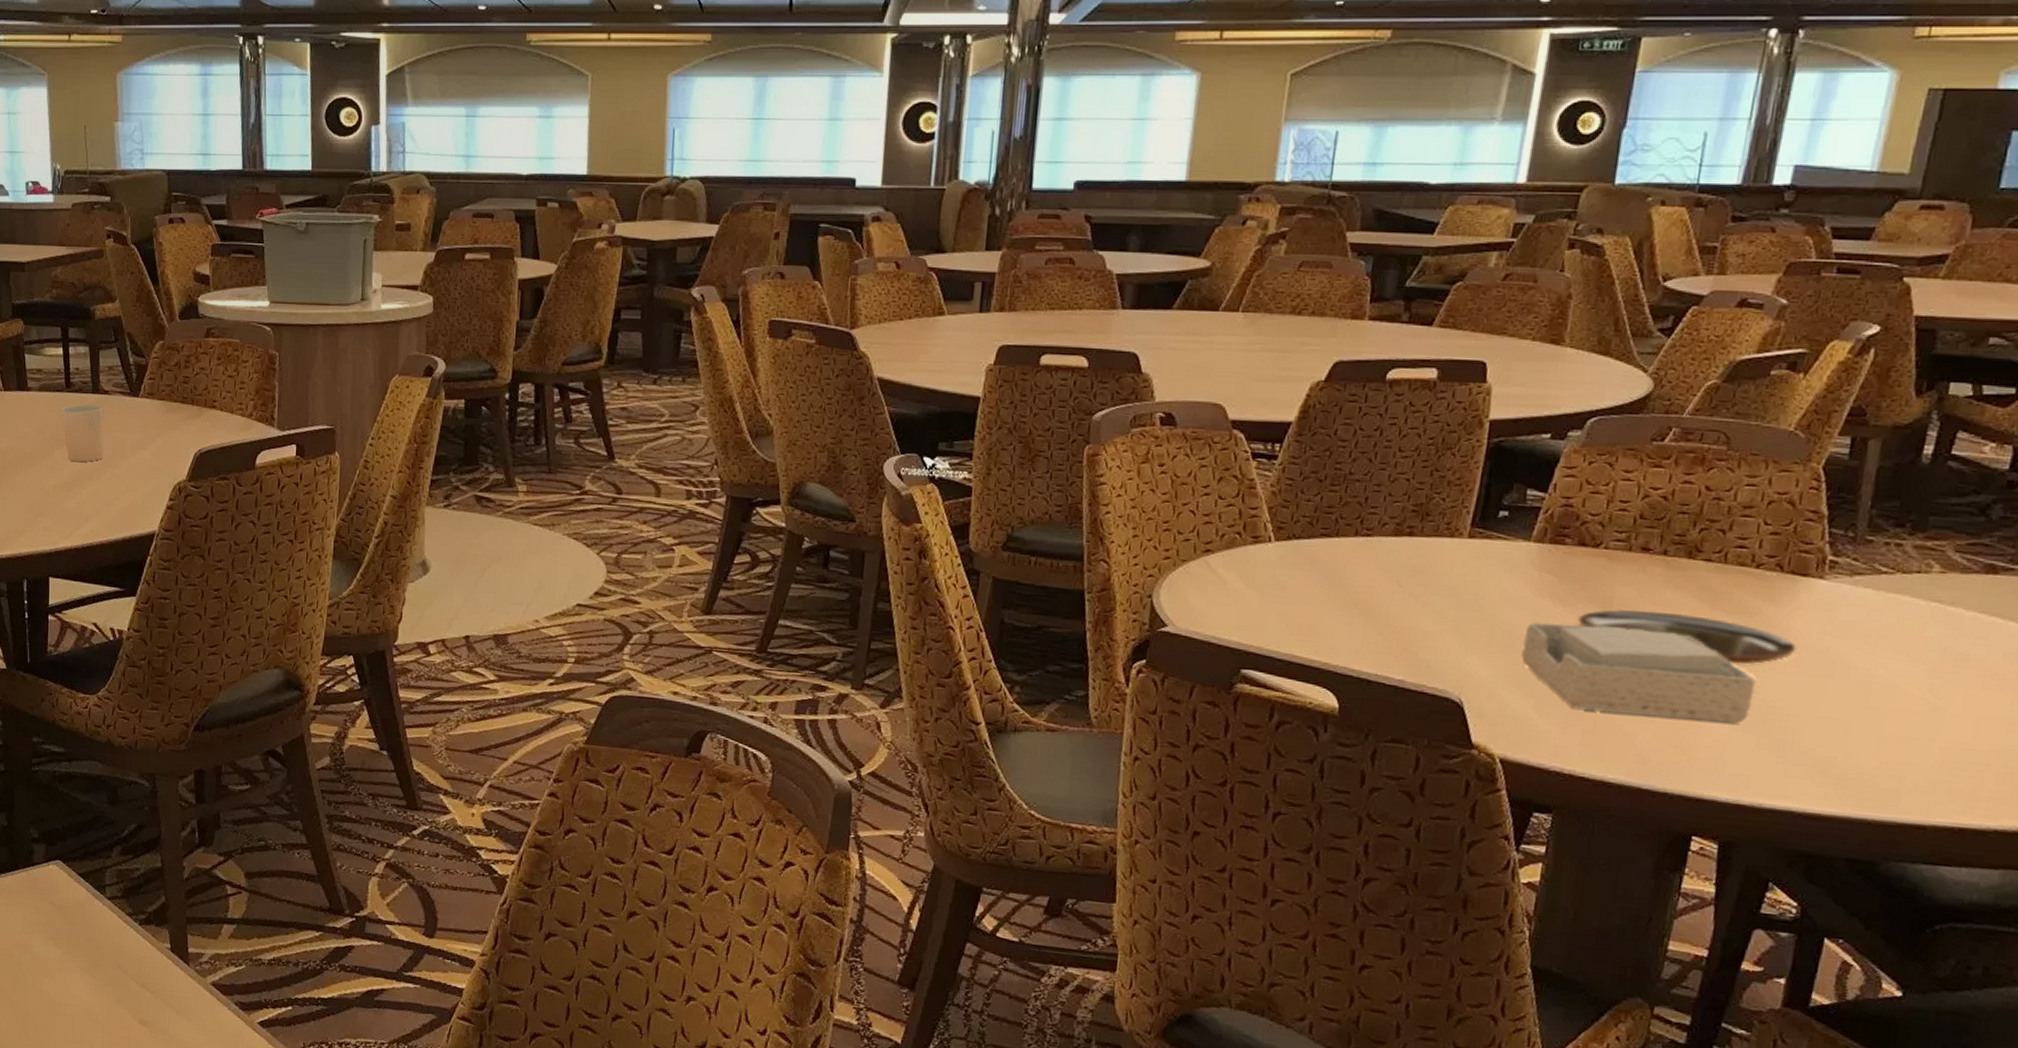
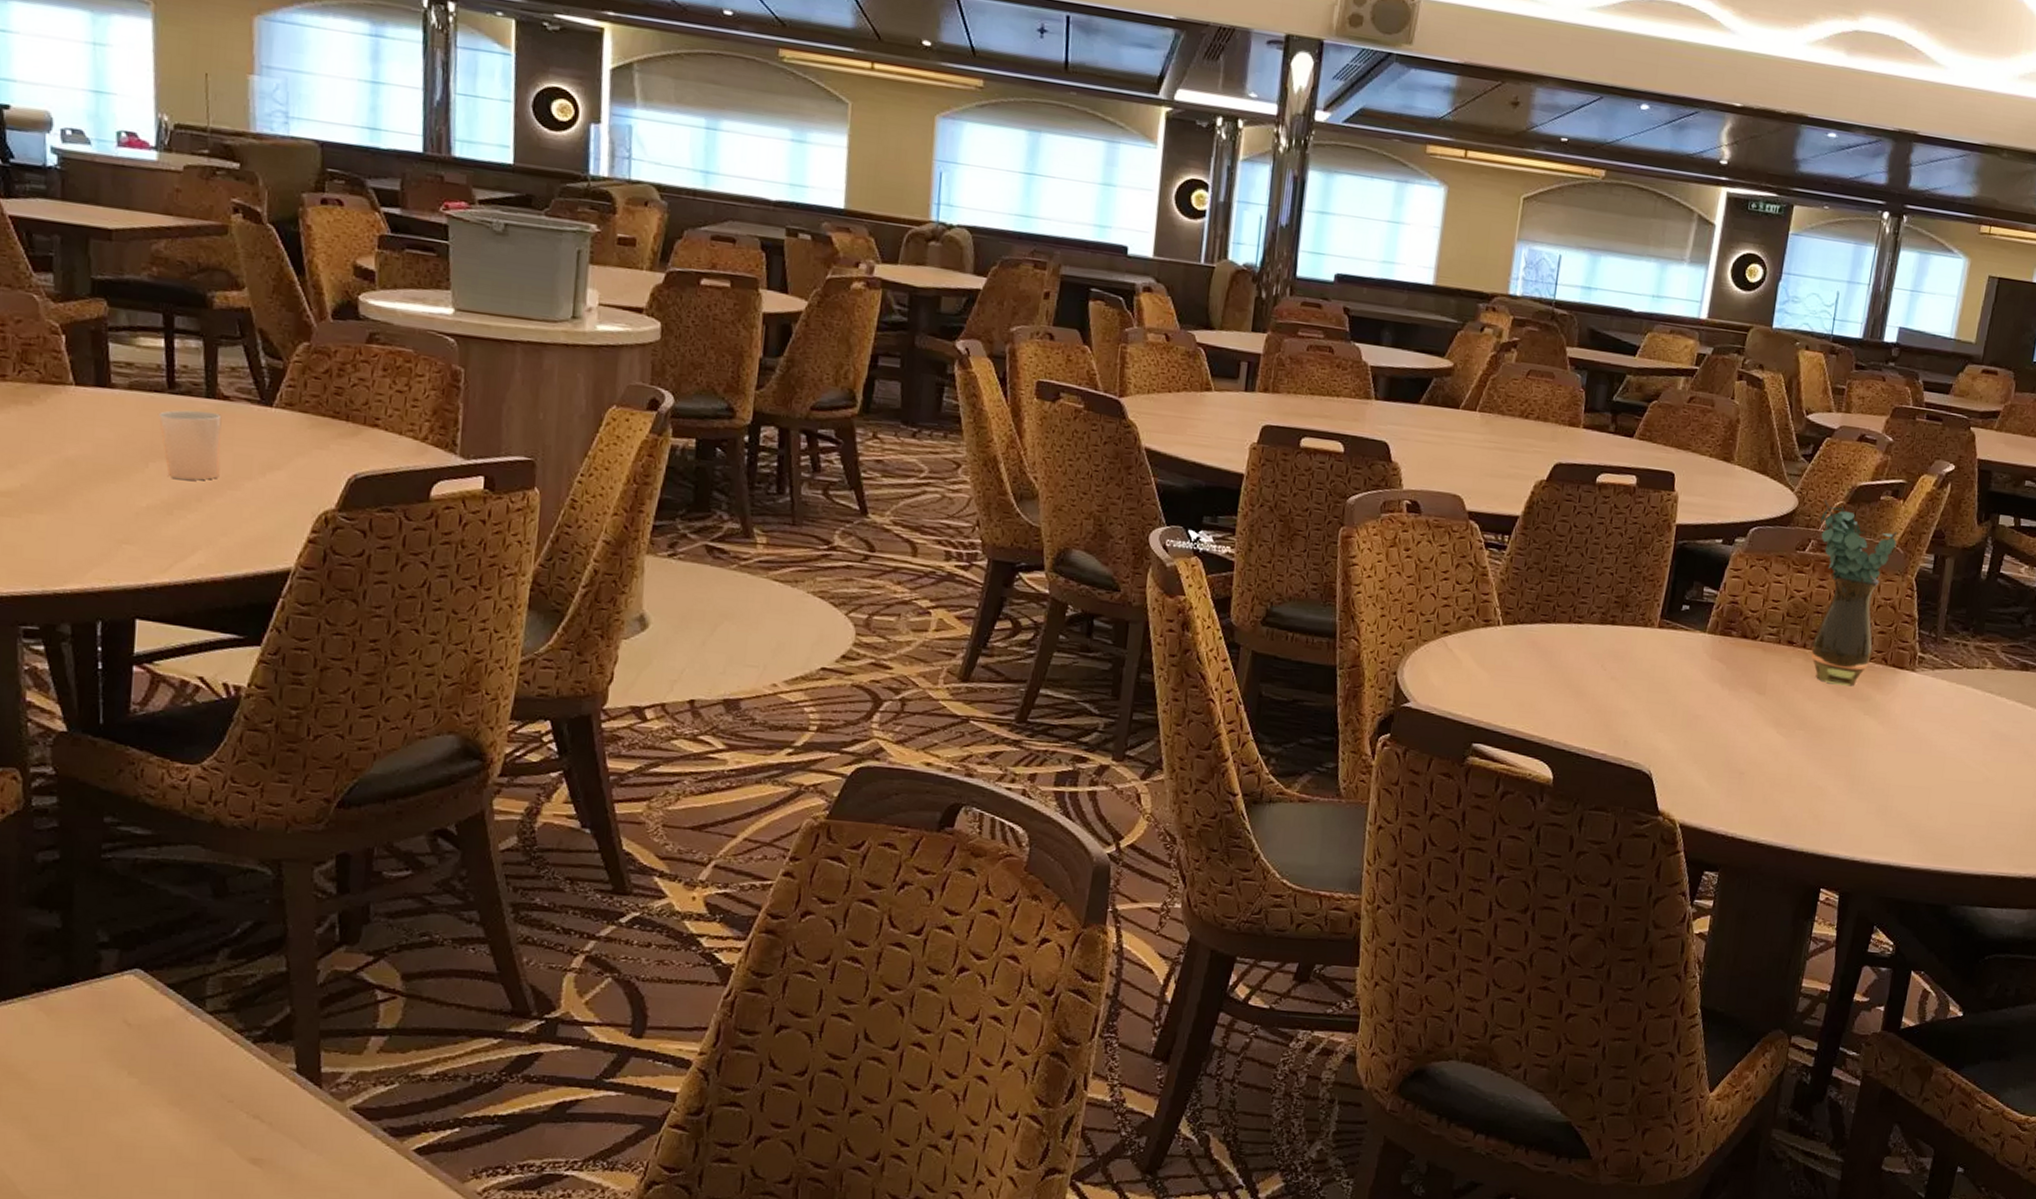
napkin holder: present [1521,623,1756,724] -> none [1697,704,1867,792]
plate: present [1576,608,1797,664] -> none [1739,693,1896,742]
vase: none [1674,379,1796,599] -> present [1811,499,1897,686]

